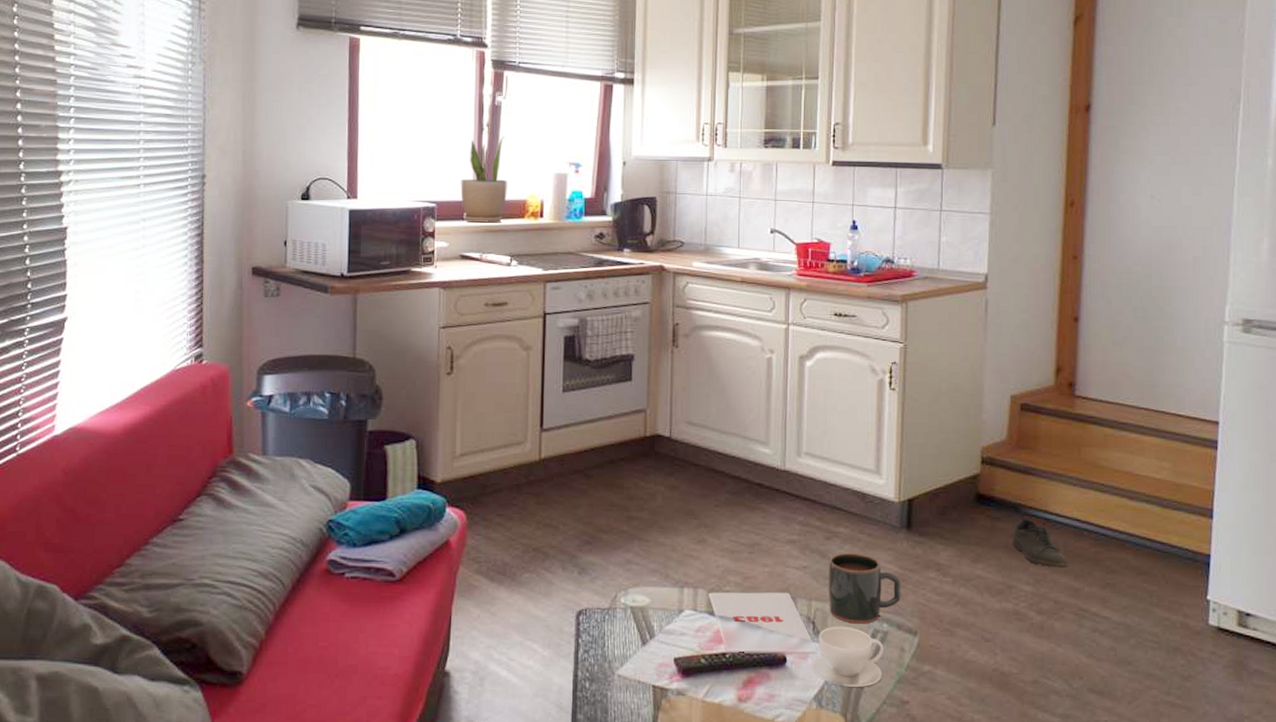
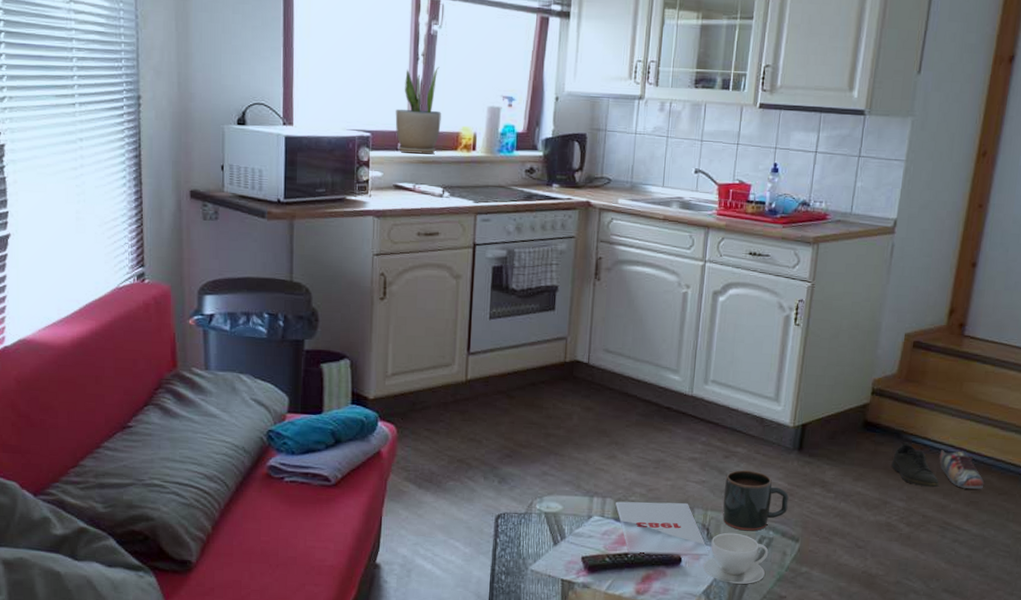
shoe: none [1065,524,1120,569] -> present [939,450,985,489]

